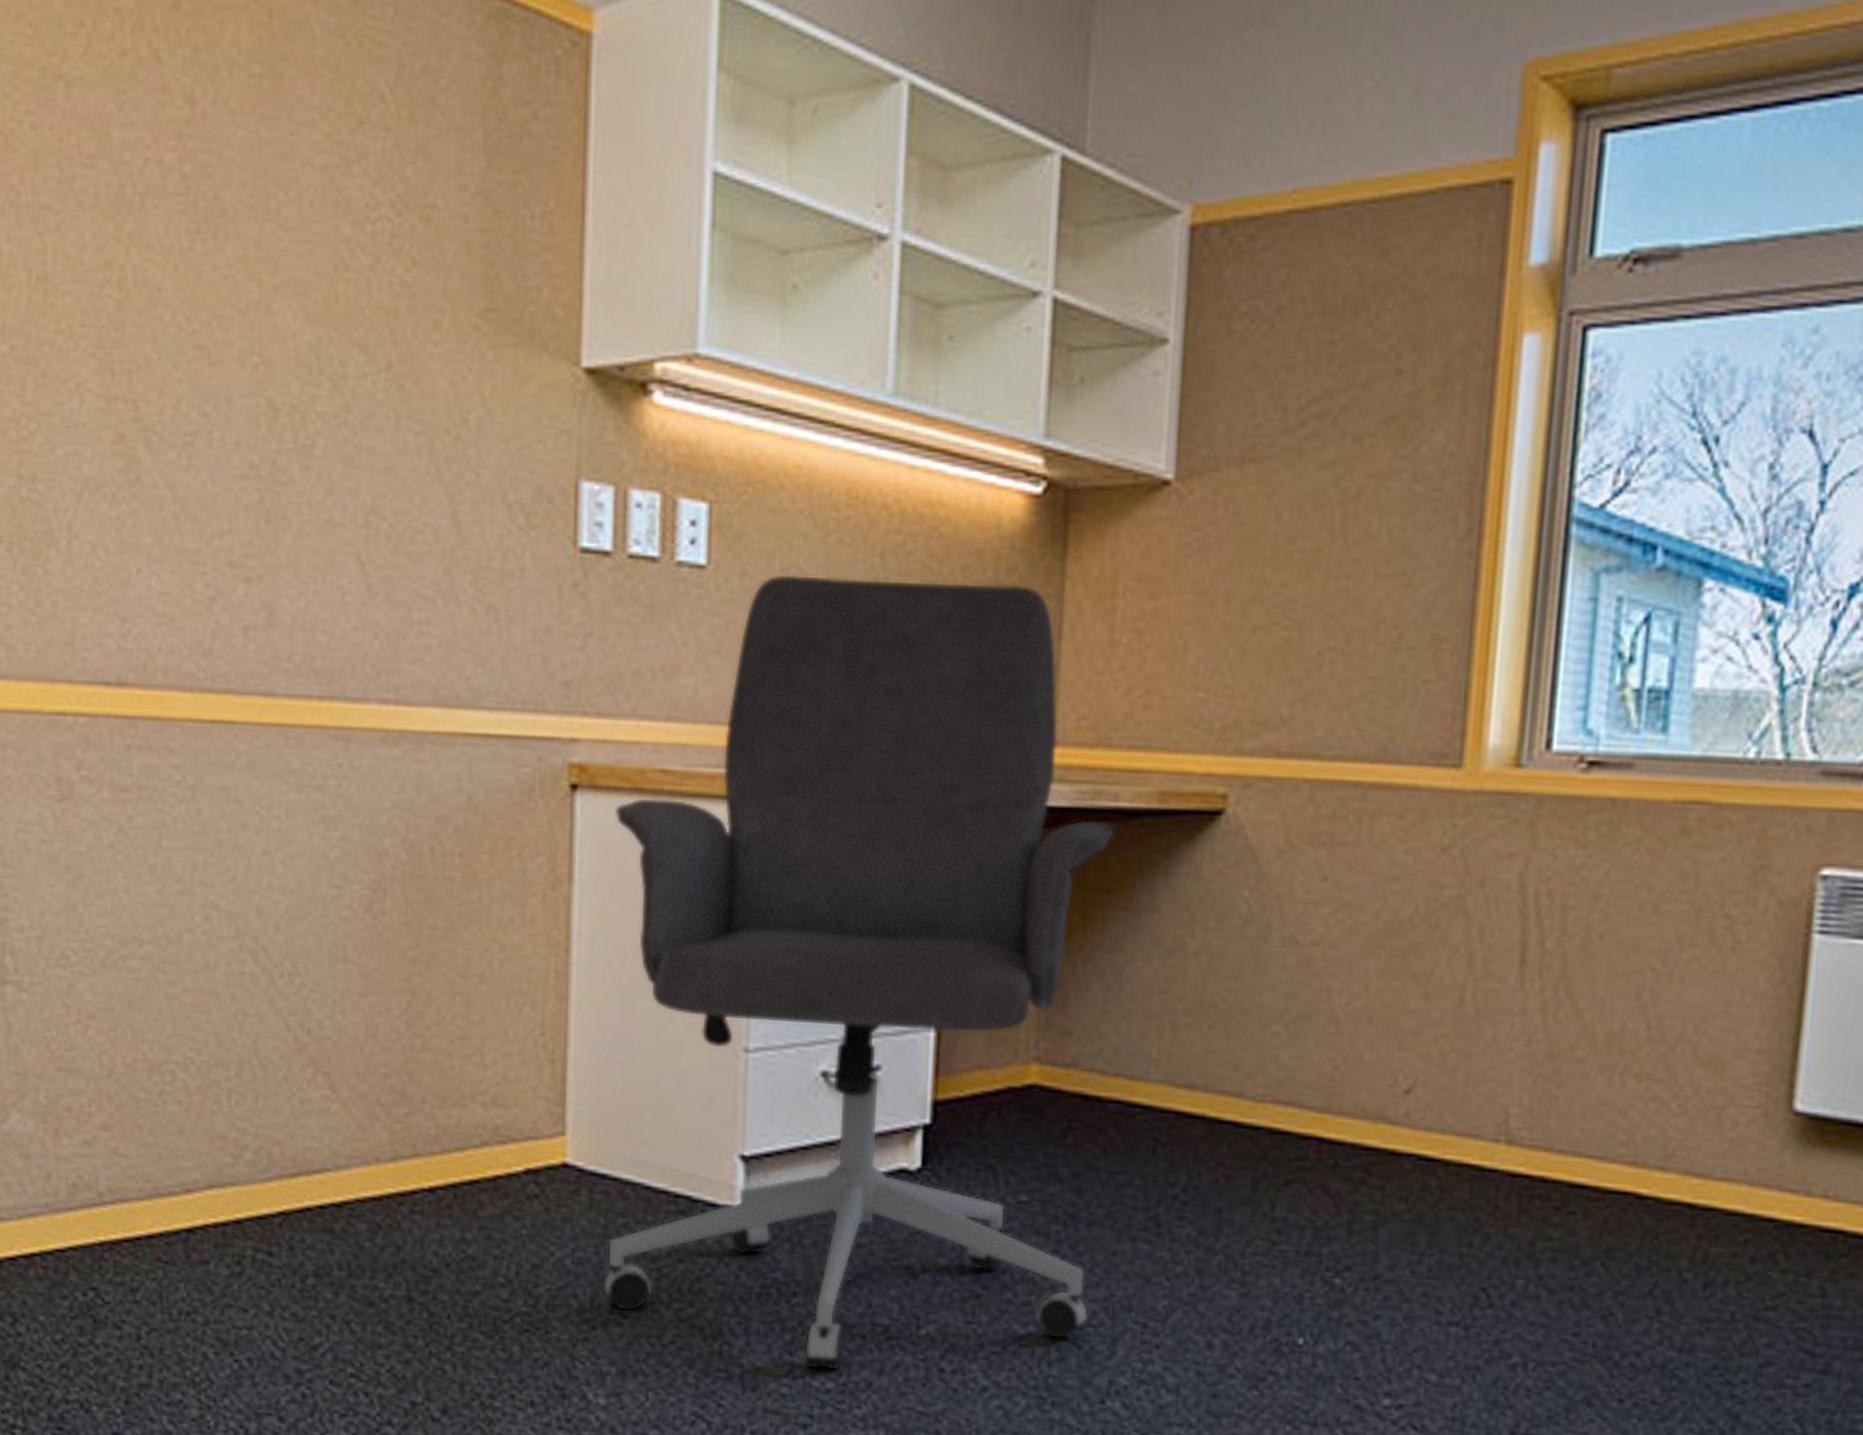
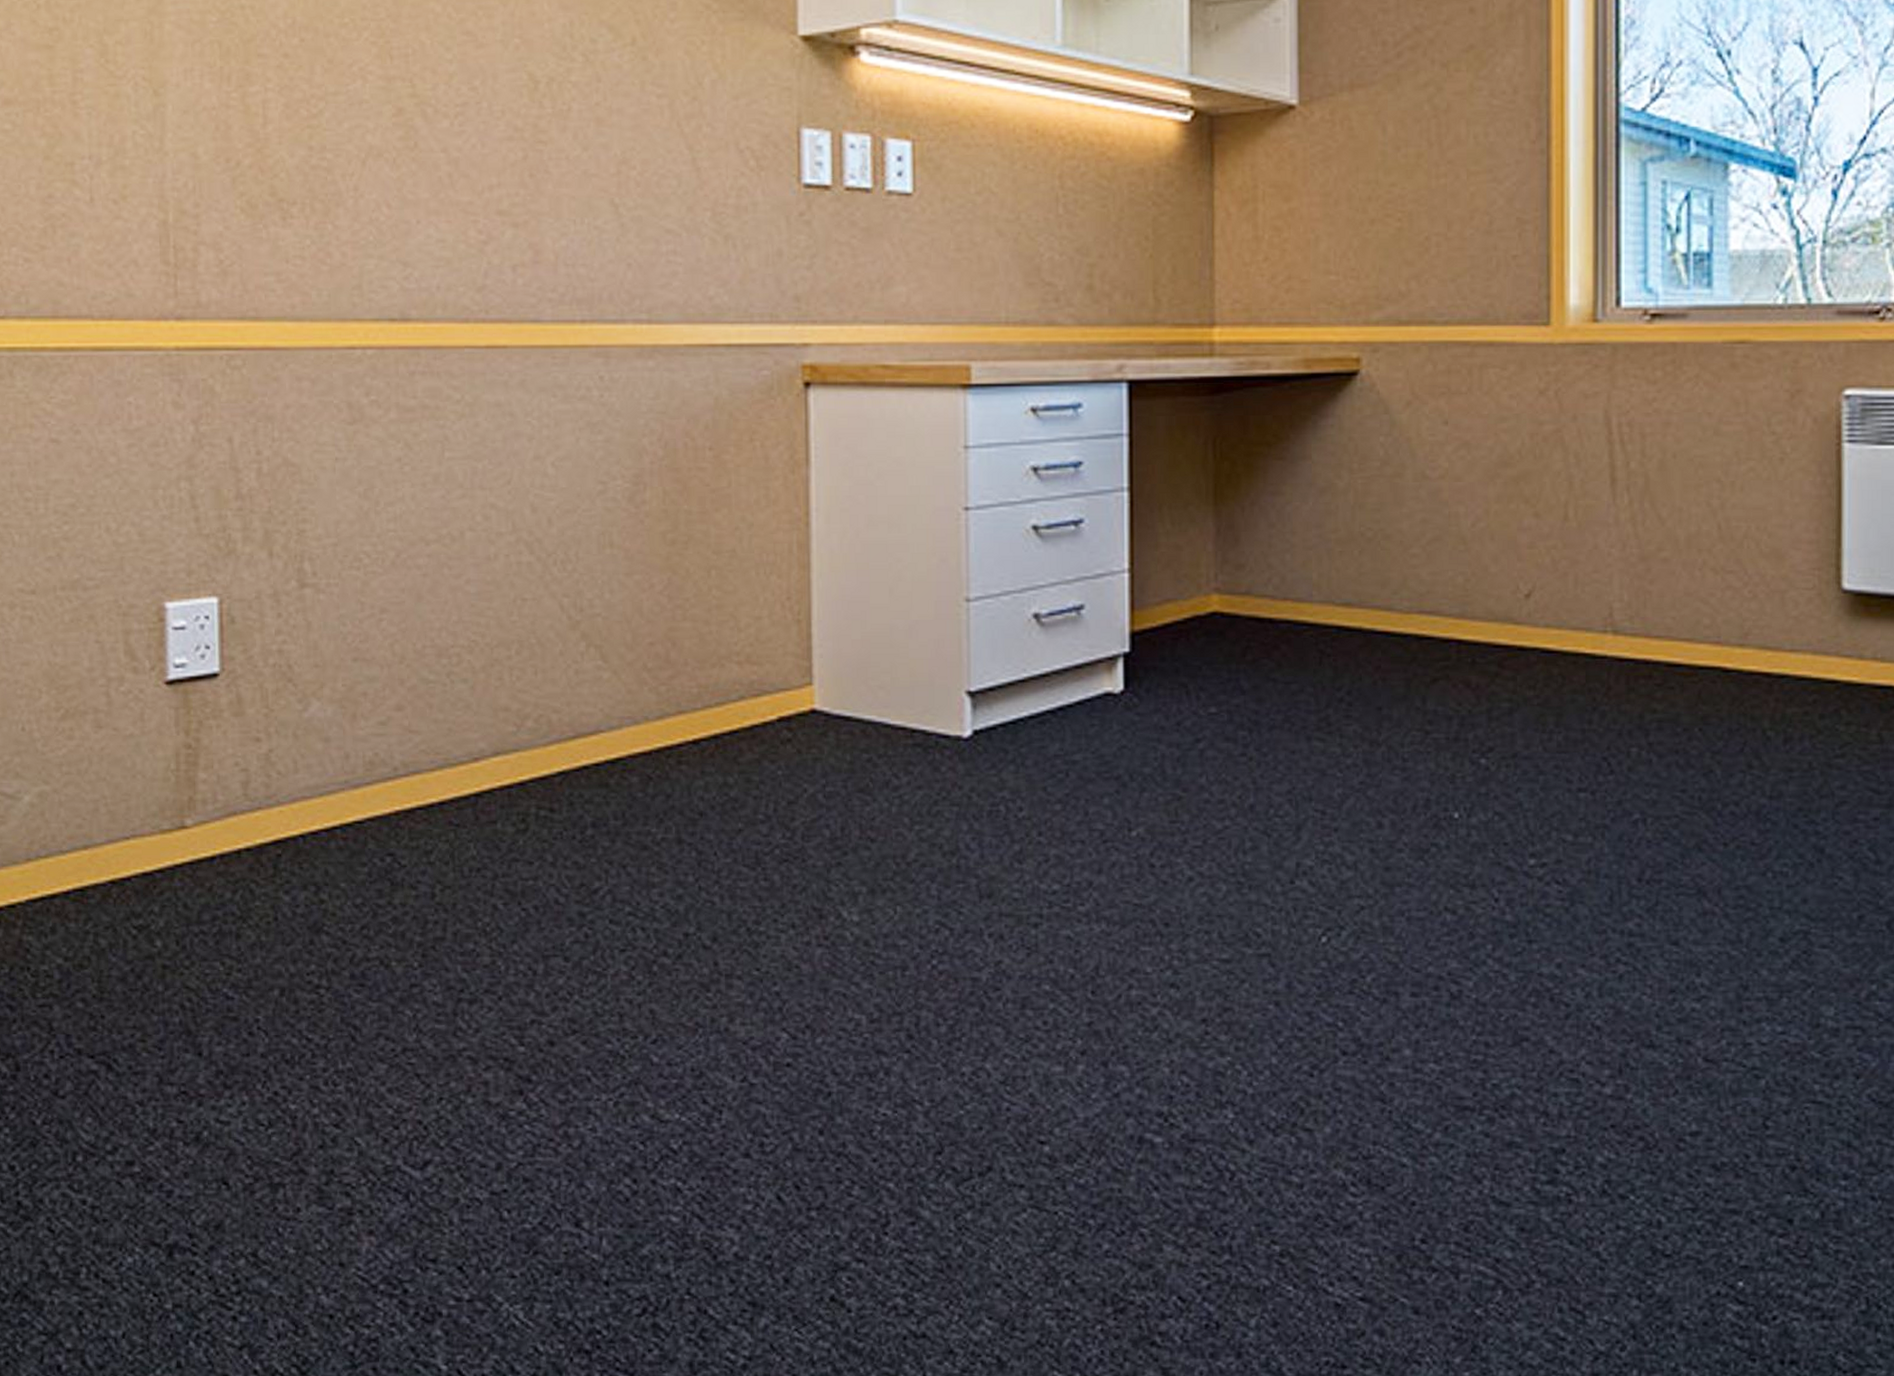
office chair: present [603,573,1114,1371] -> none [842,195,1274,873]

